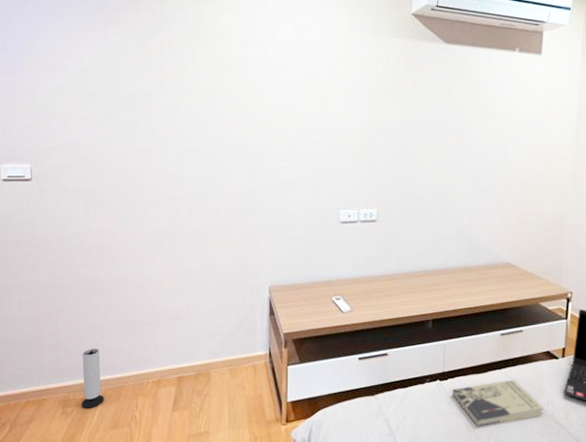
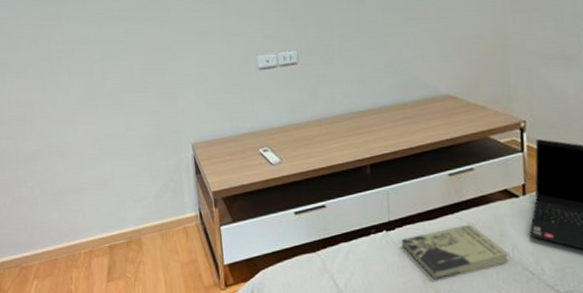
speaker: present [81,348,104,408] -> none [13,221,39,285]

